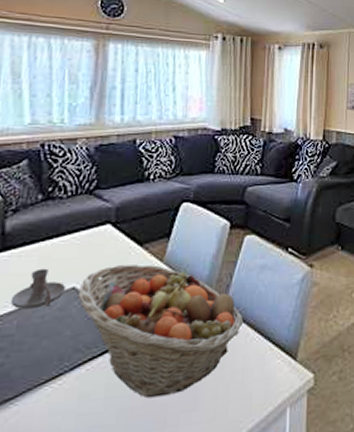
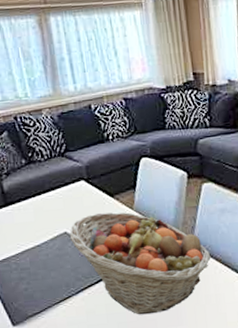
candle holder: present [10,268,65,310] -> none [20,218,59,250]

